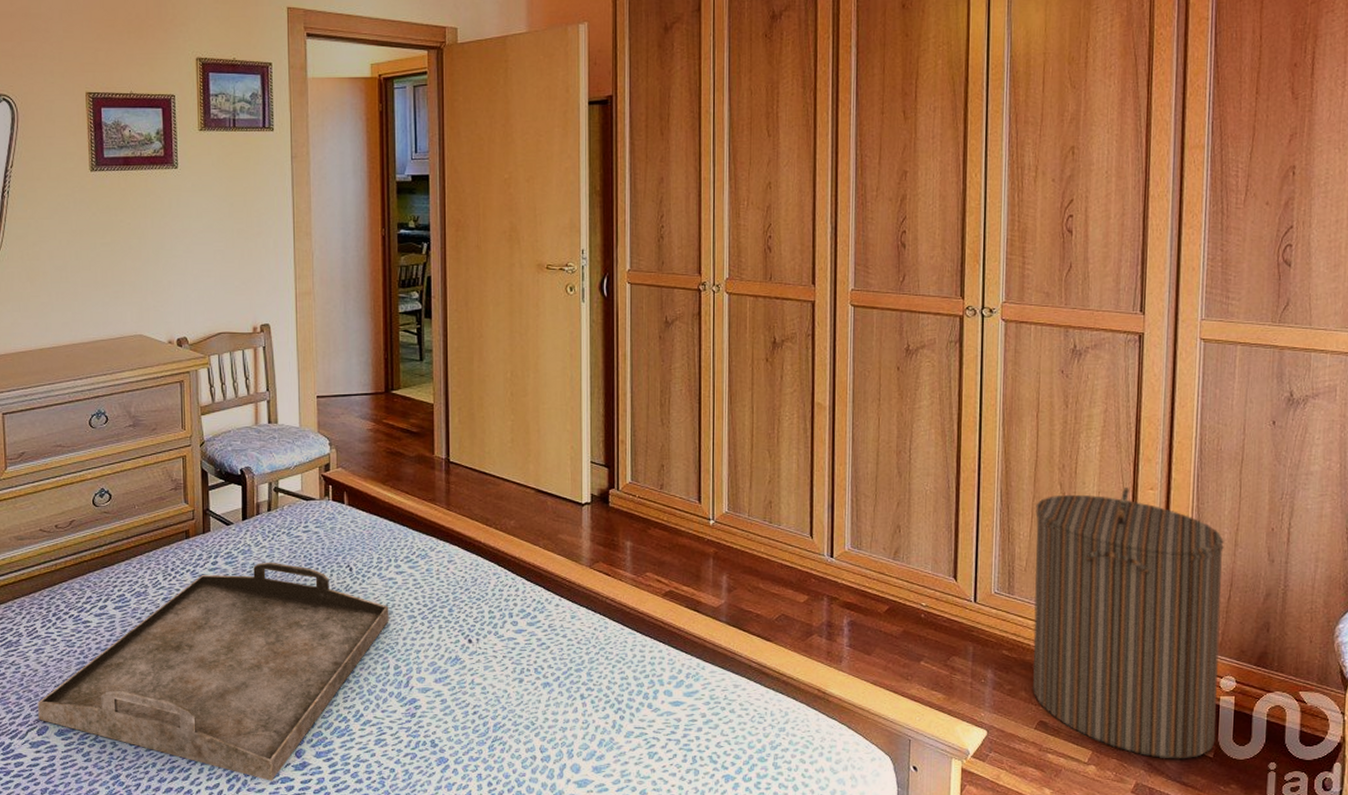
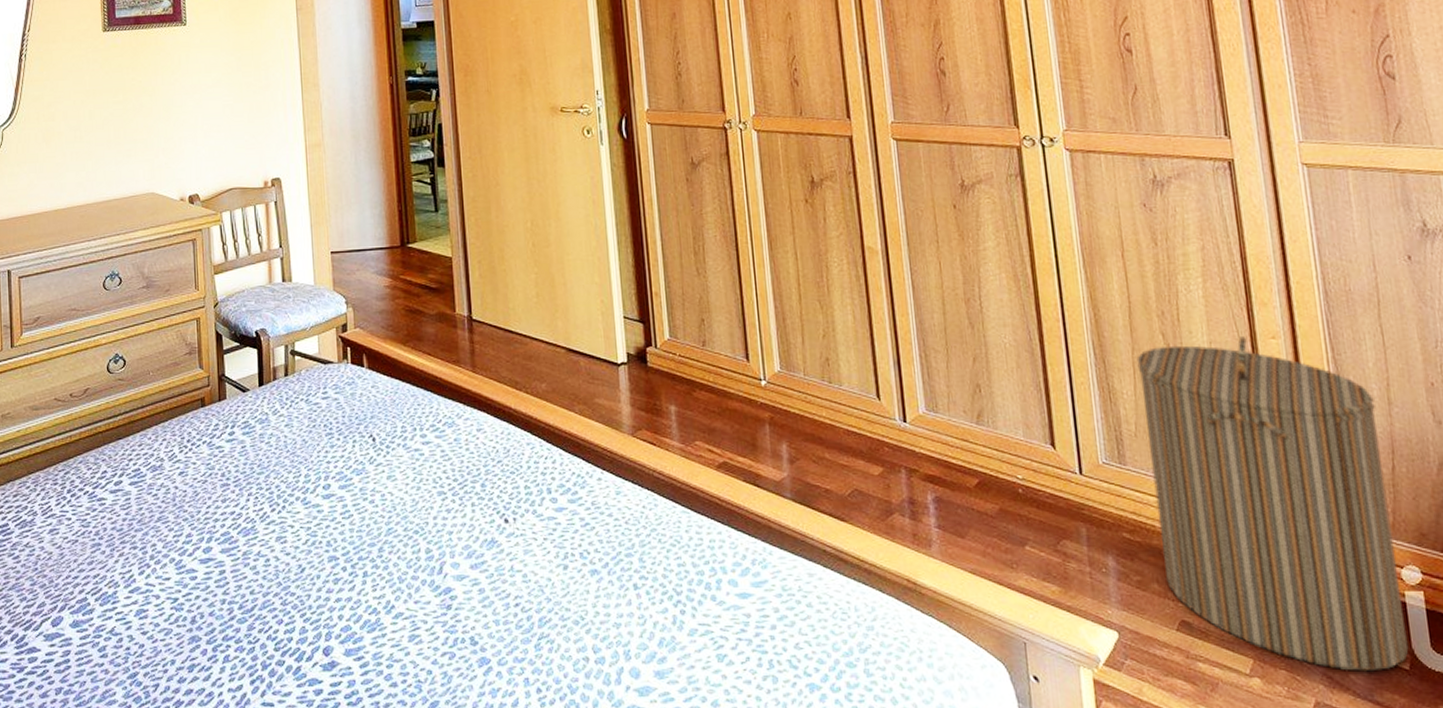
serving tray: present [38,562,389,781] -> none [52,431,418,683]

